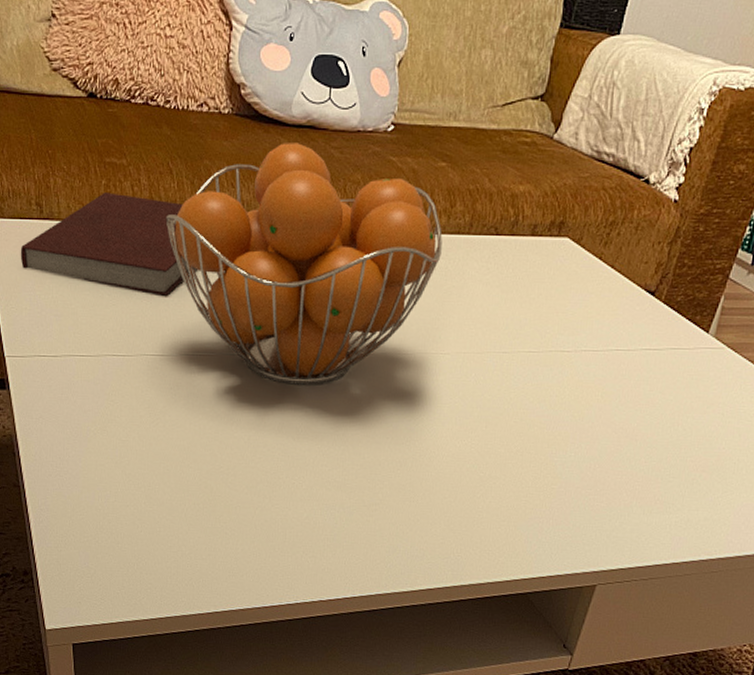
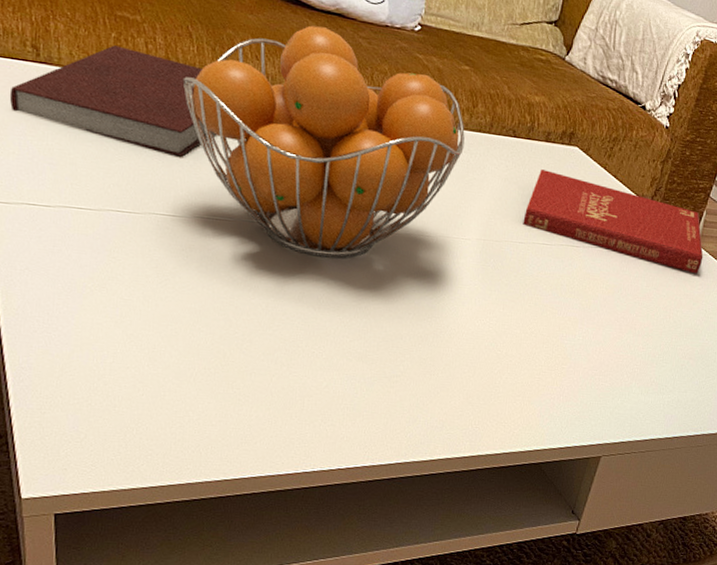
book: none [507,268,721,372] -> present [523,169,704,274]

